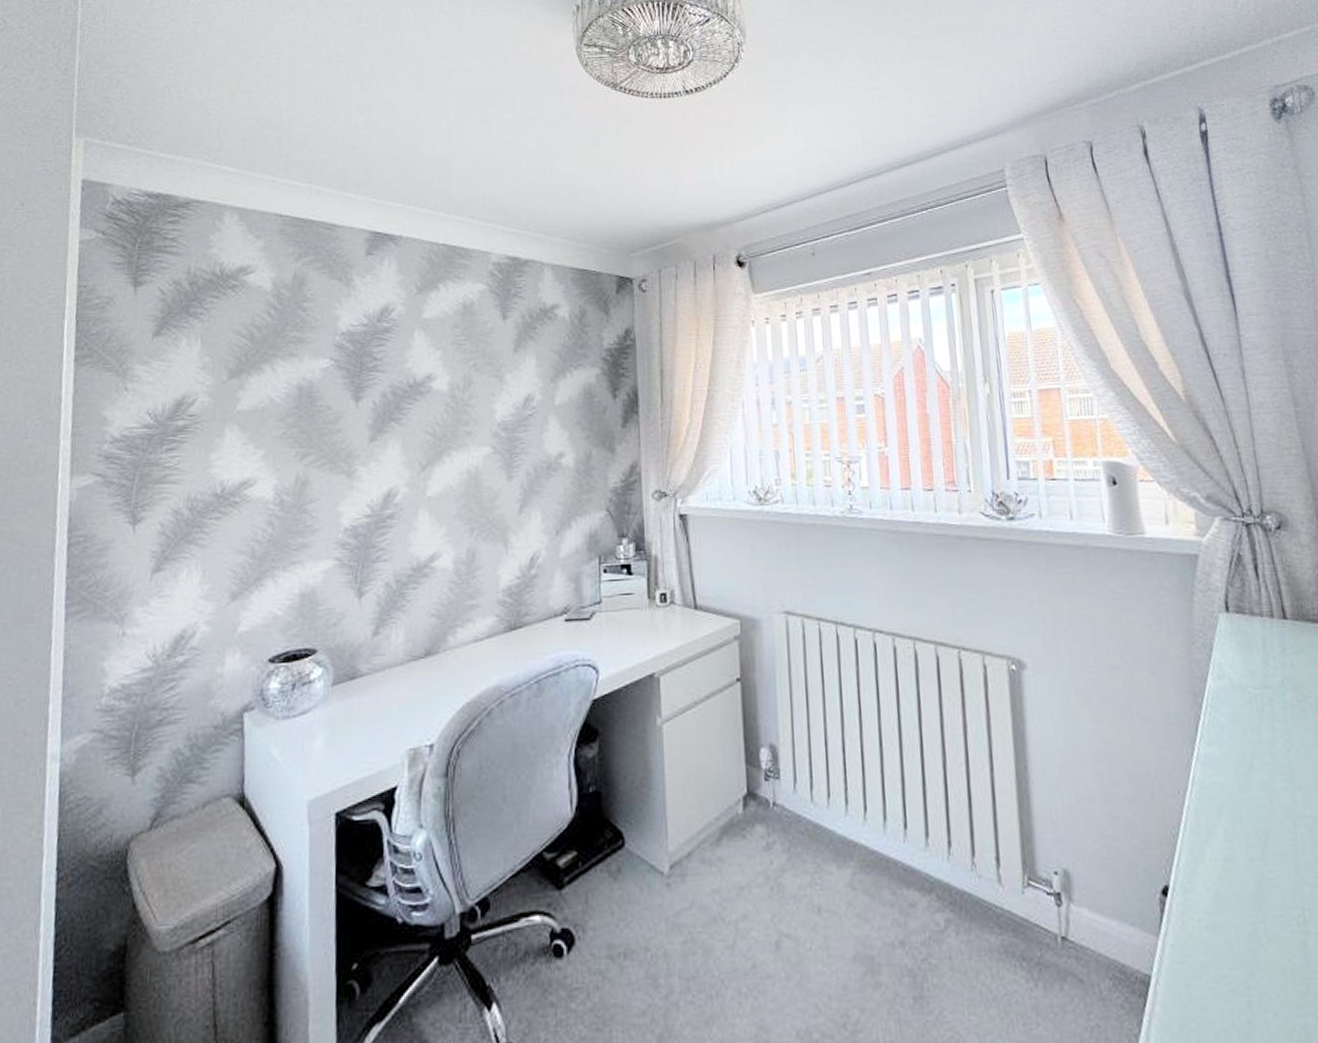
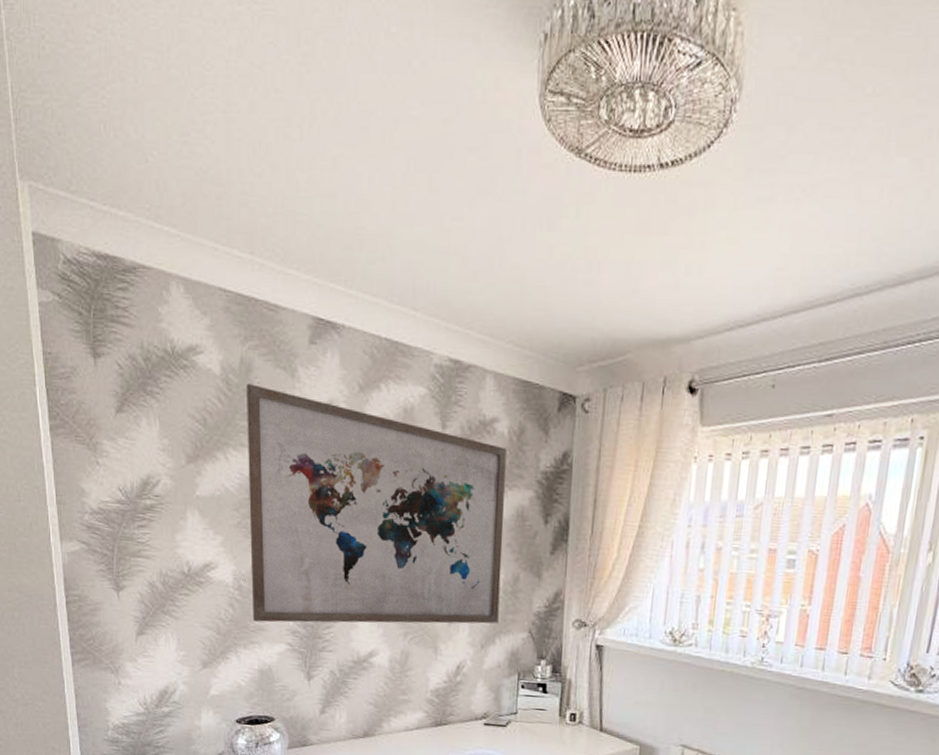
wall art: none [295,296,573,538] -> present [245,384,507,624]

